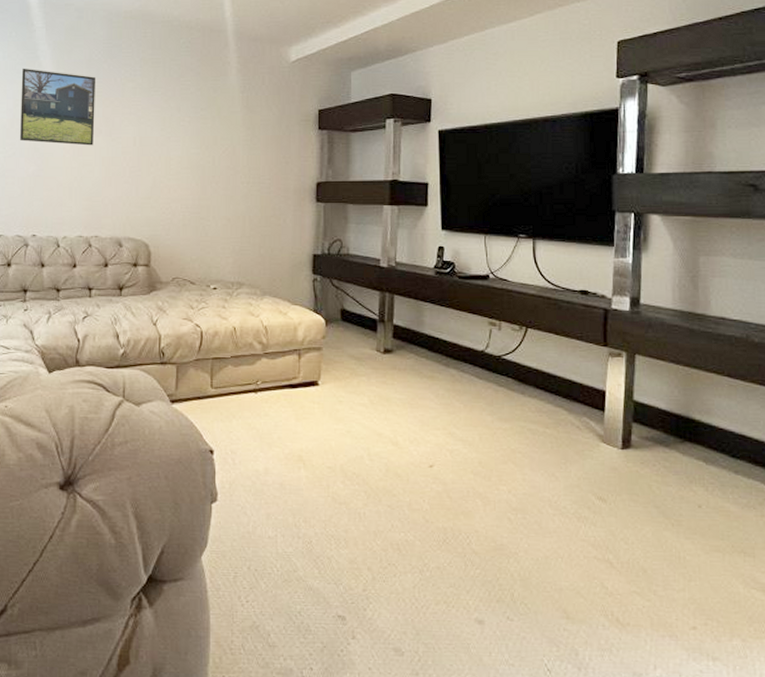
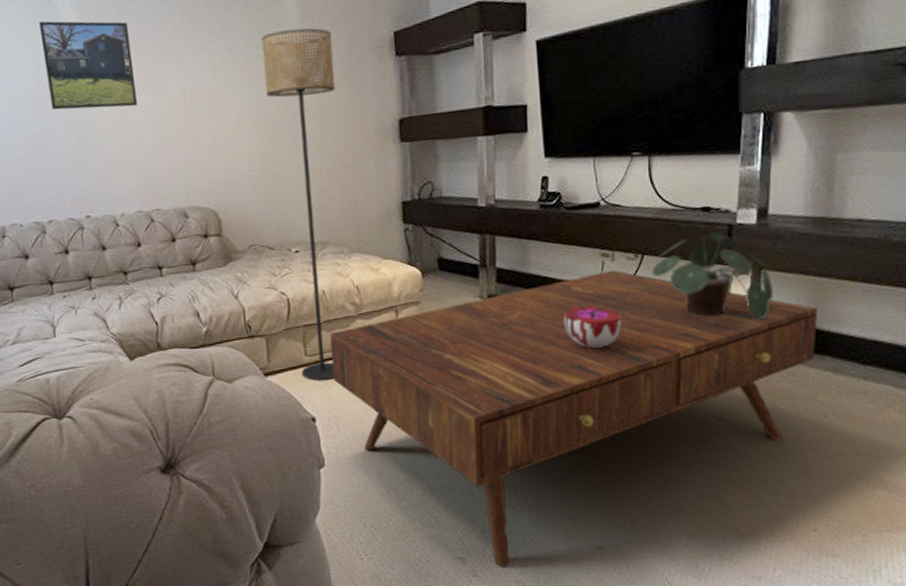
floor lamp: none [204,98,266,414] -> present [261,28,335,381]
coffee table: none [234,339,688,631] -> present [329,270,817,567]
decorative bowl: none [453,370,507,412] -> present [563,306,622,348]
potted plant: none [535,314,646,401] -> present [652,232,773,319]

